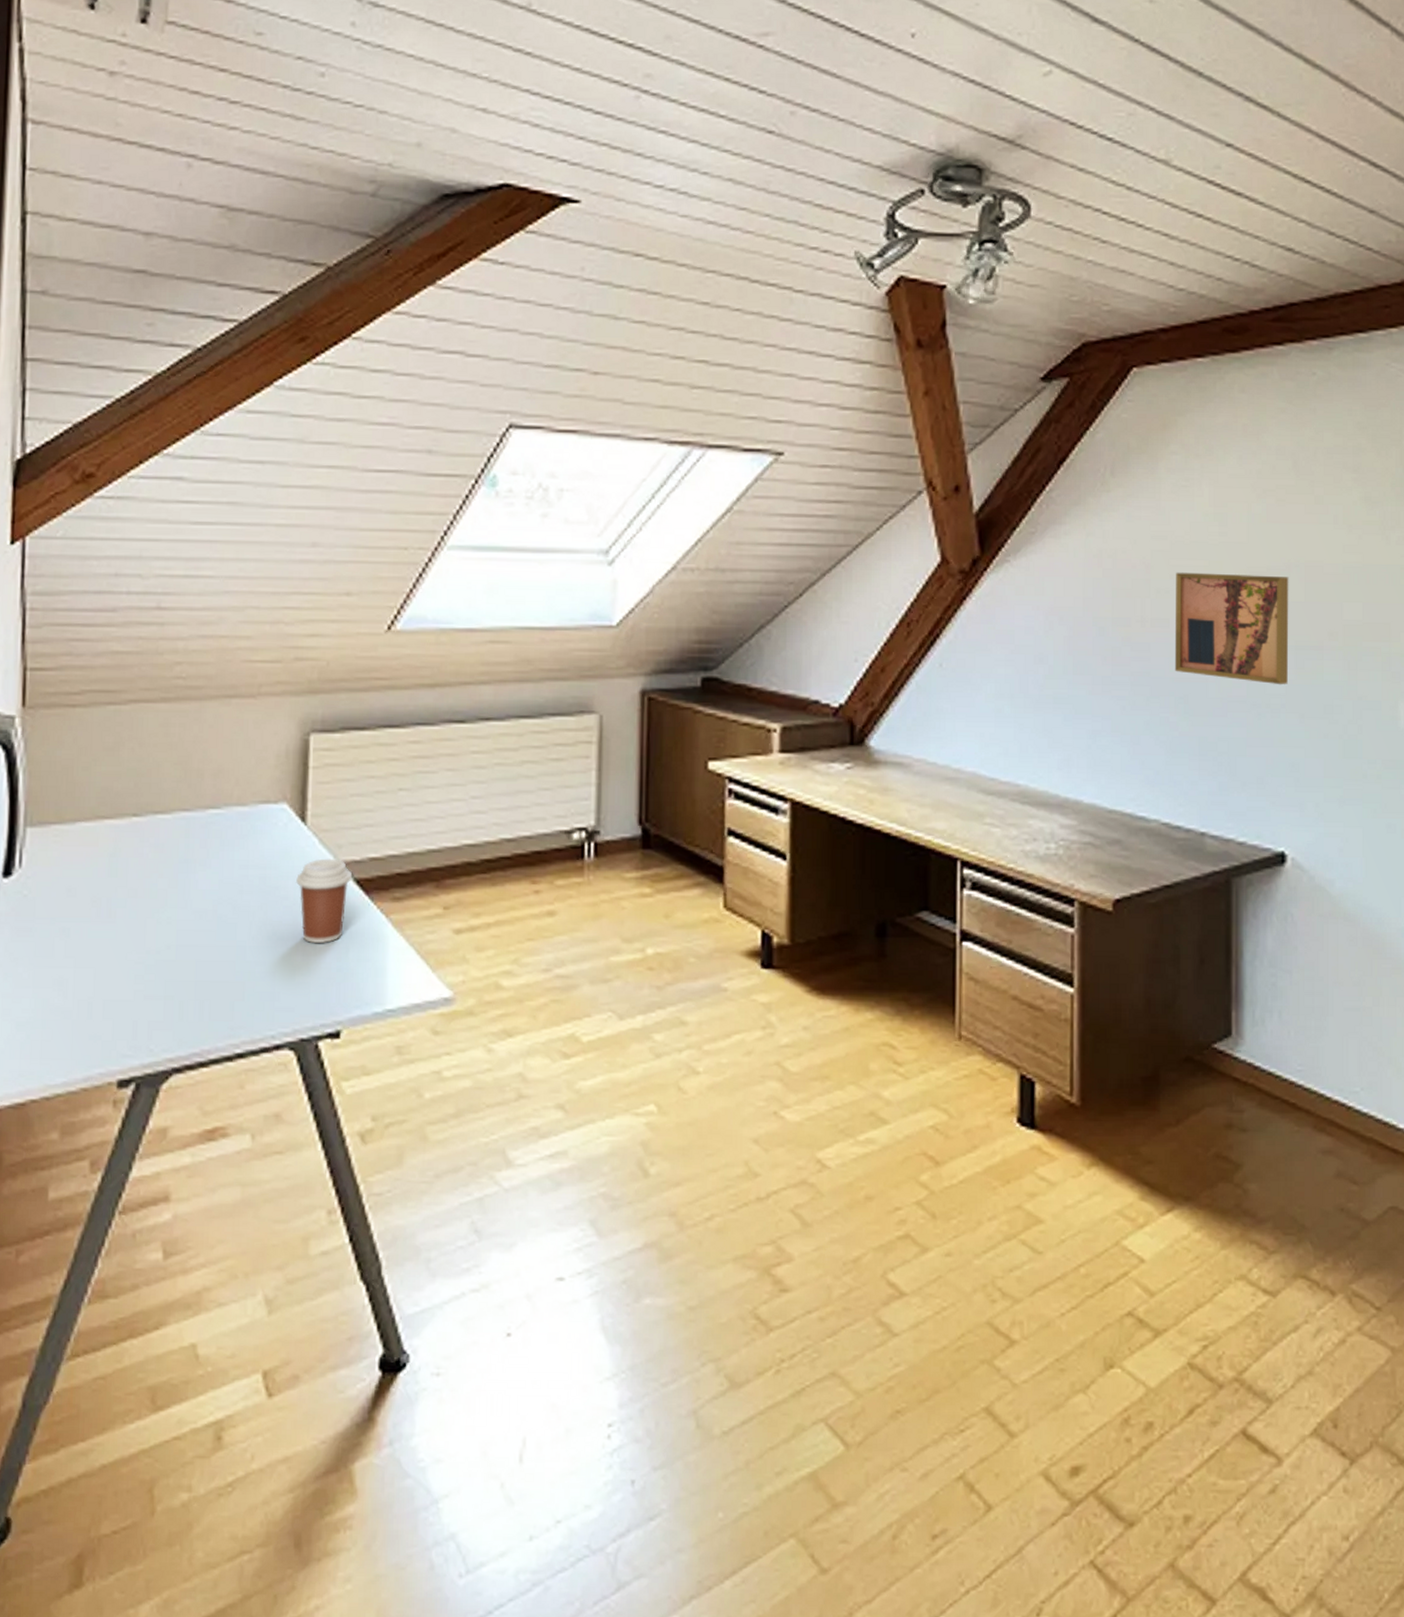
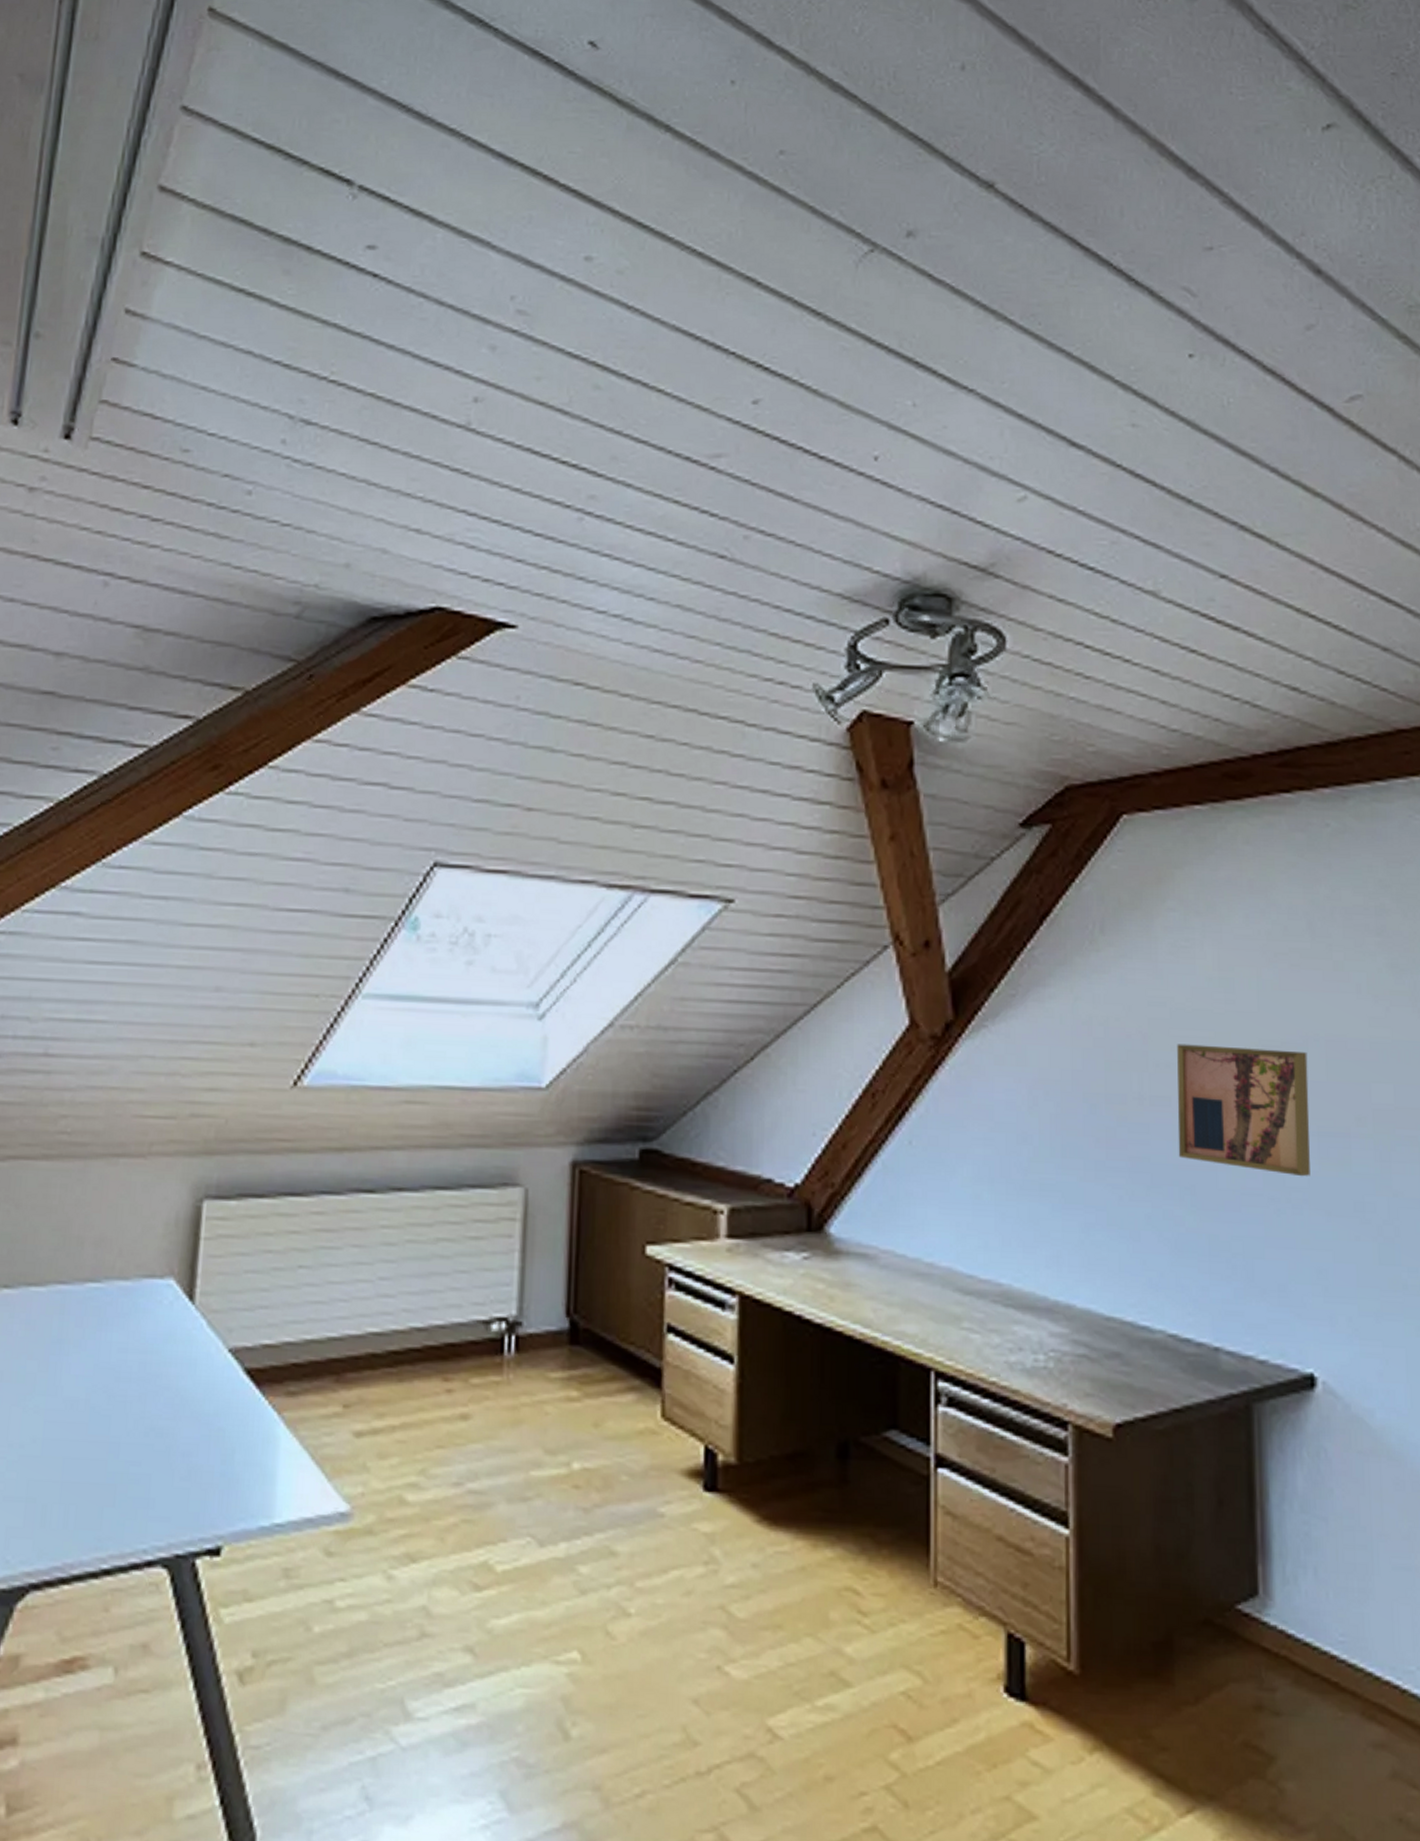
coffee cup: present [295,858,352,944] -> none [178,1343,242,1443]

